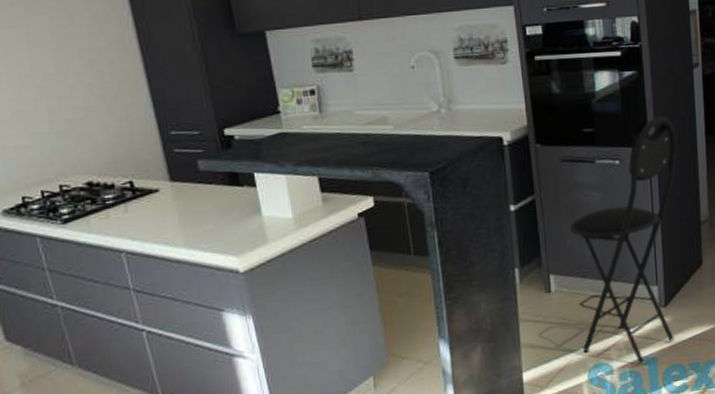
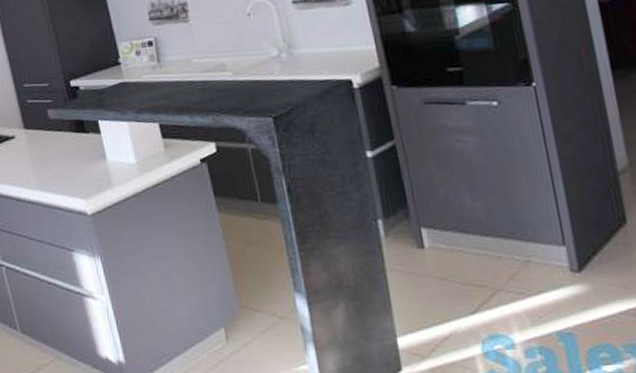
bar stool: present [569,115,677,364] -> none [440,50,599,339]

